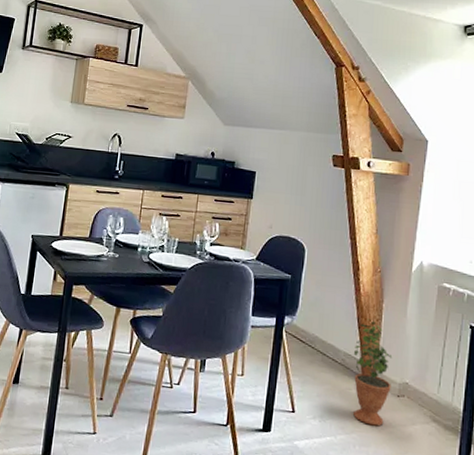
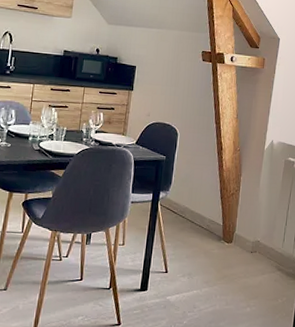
potted plant: present [353,319,393,427] -> none [216,190,248,278]

